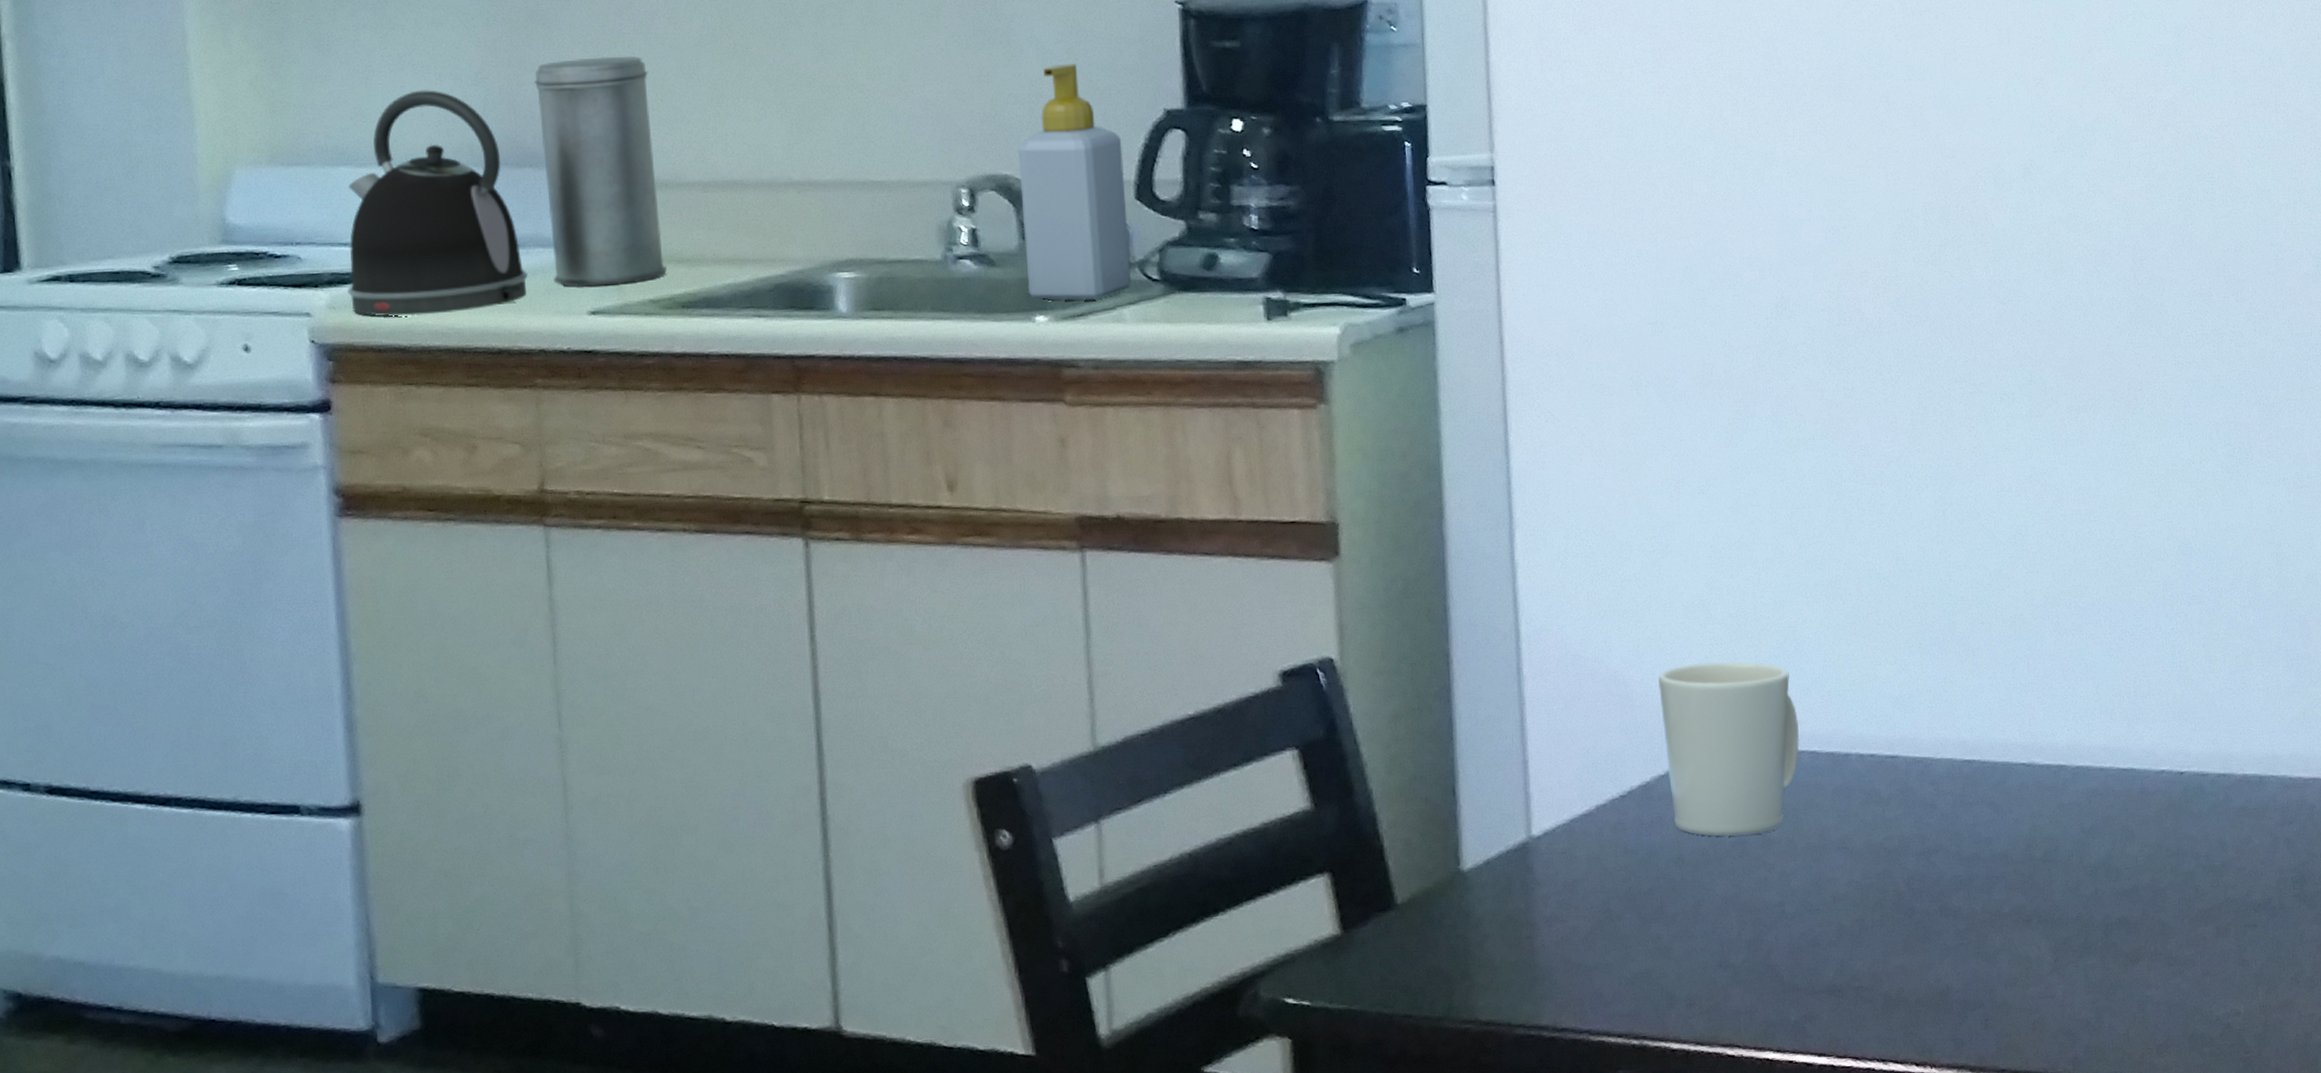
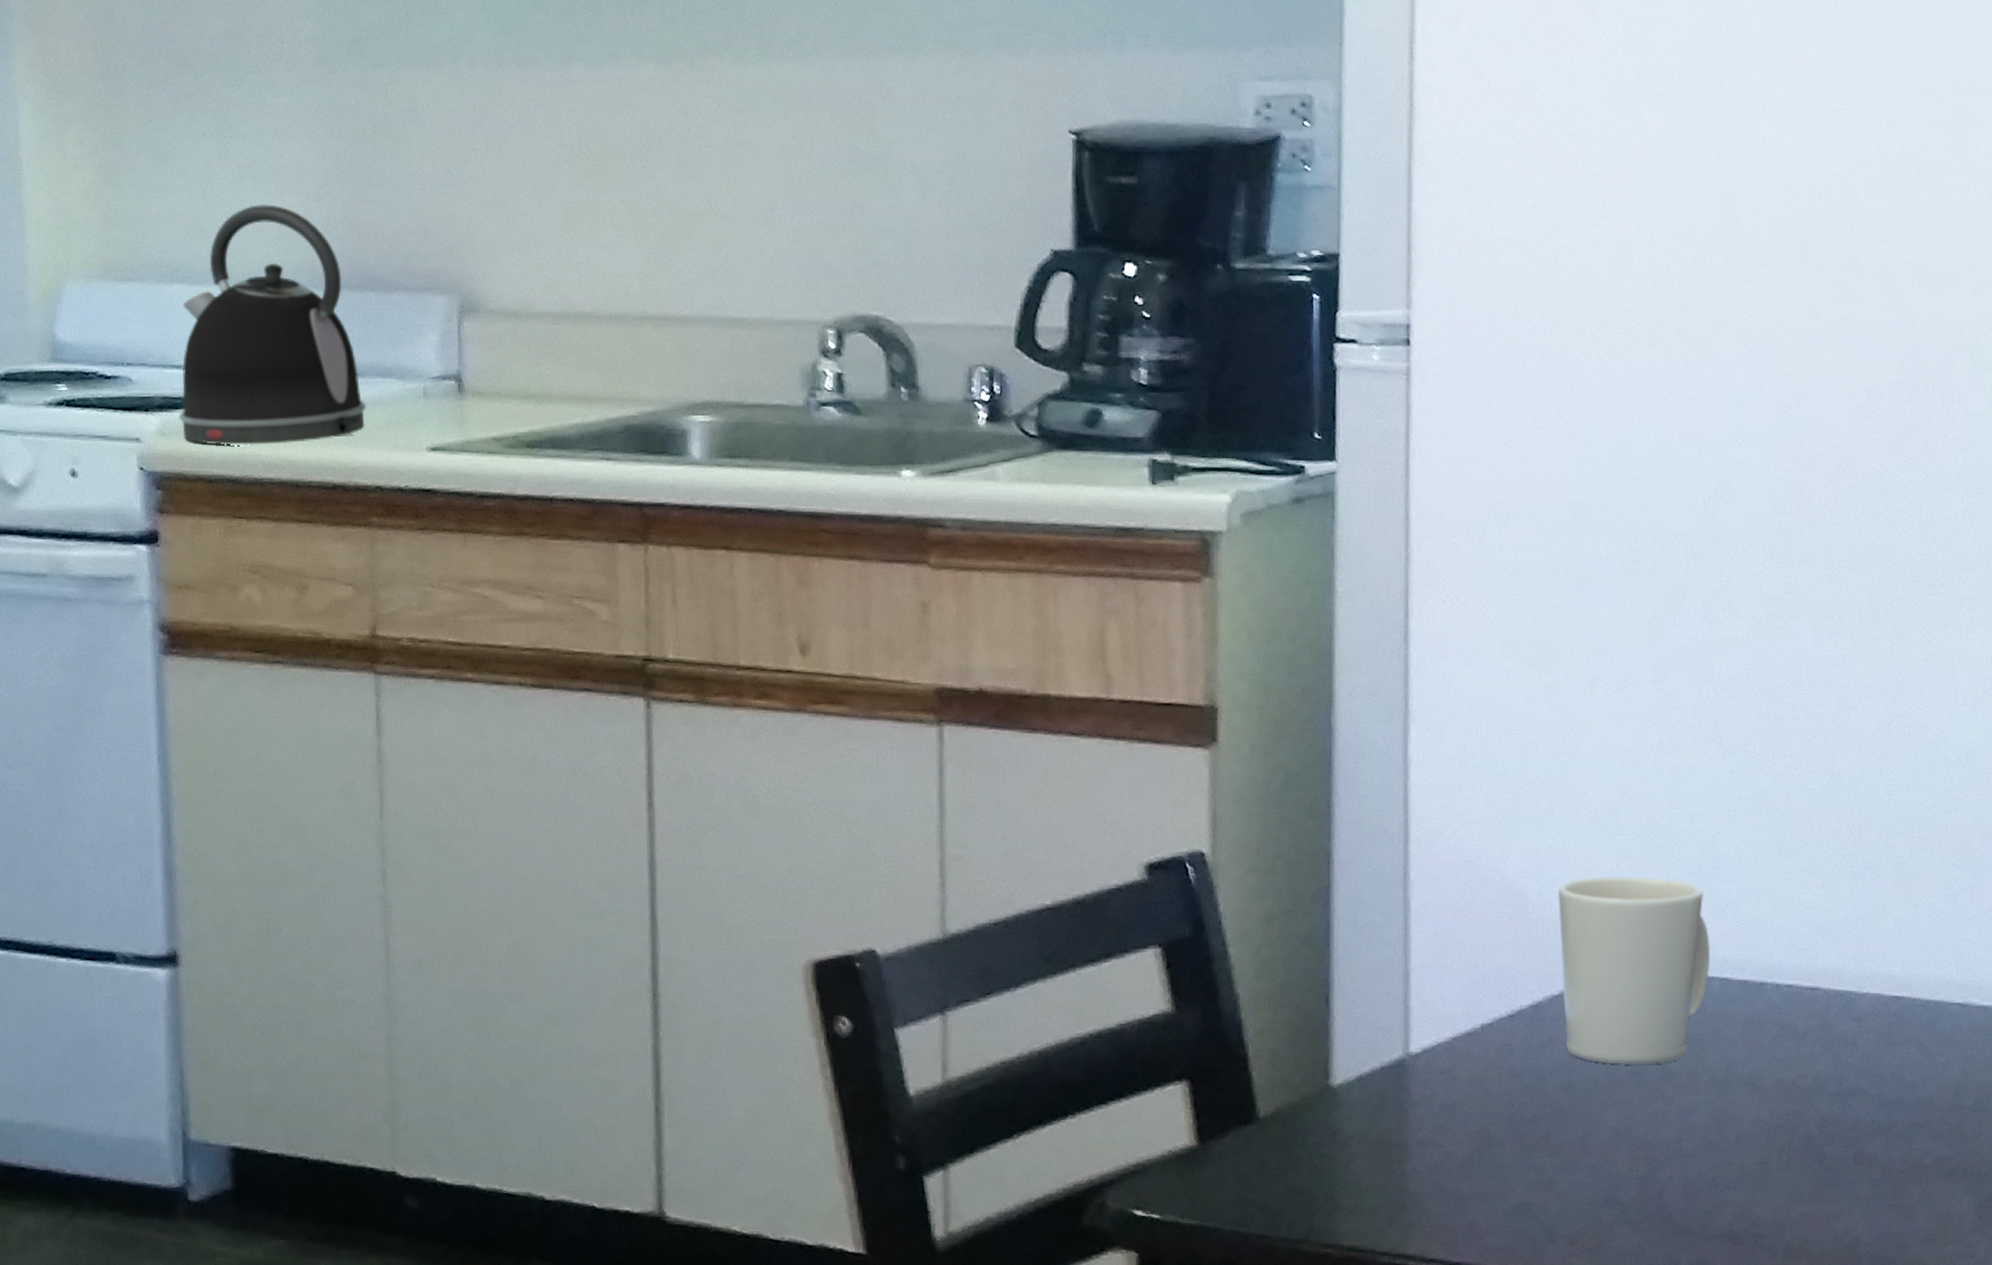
canister: present [534,55,667,287] -> none [379,174,512,421]
soap bottle: present [1018,62,1132,301] -> none [890,195,1007,455]

